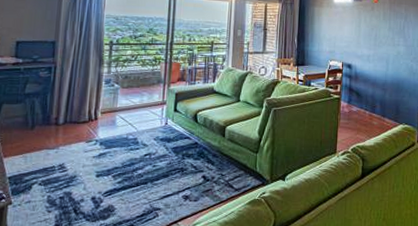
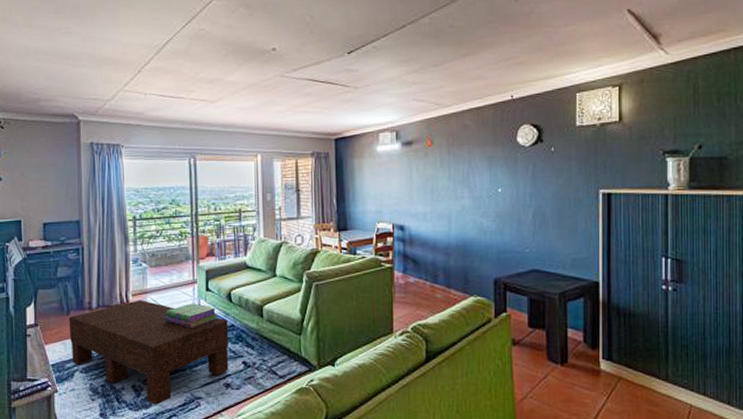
coffee table: none [31,117,192,216] -> present [68,300,229,405]
stack of books: none [131,122,183,145] -> present [164,303,217,329]

